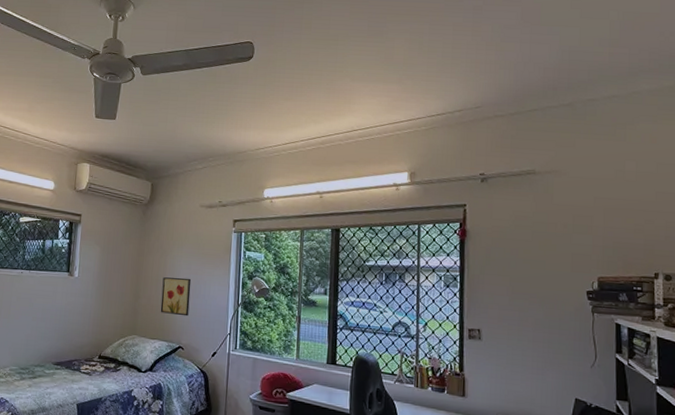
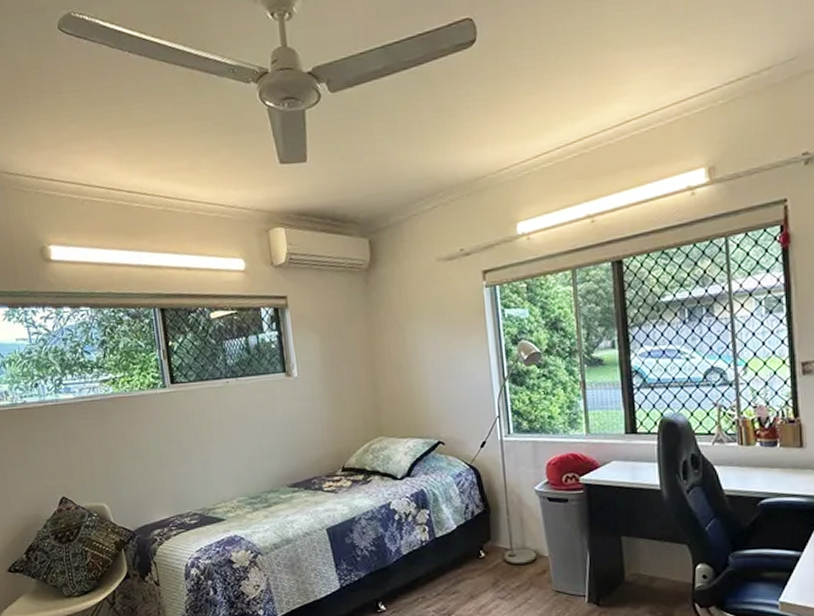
wall art: present [160,277,192,317] -> none [404,355,444,404]

